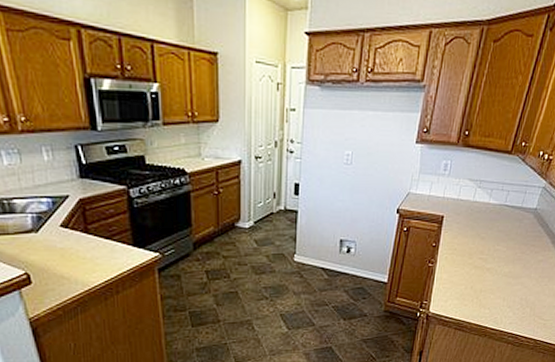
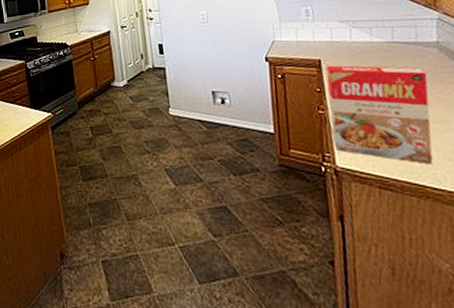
cereal box: none [432,222,519,311] -> present [326,65,433,165]

